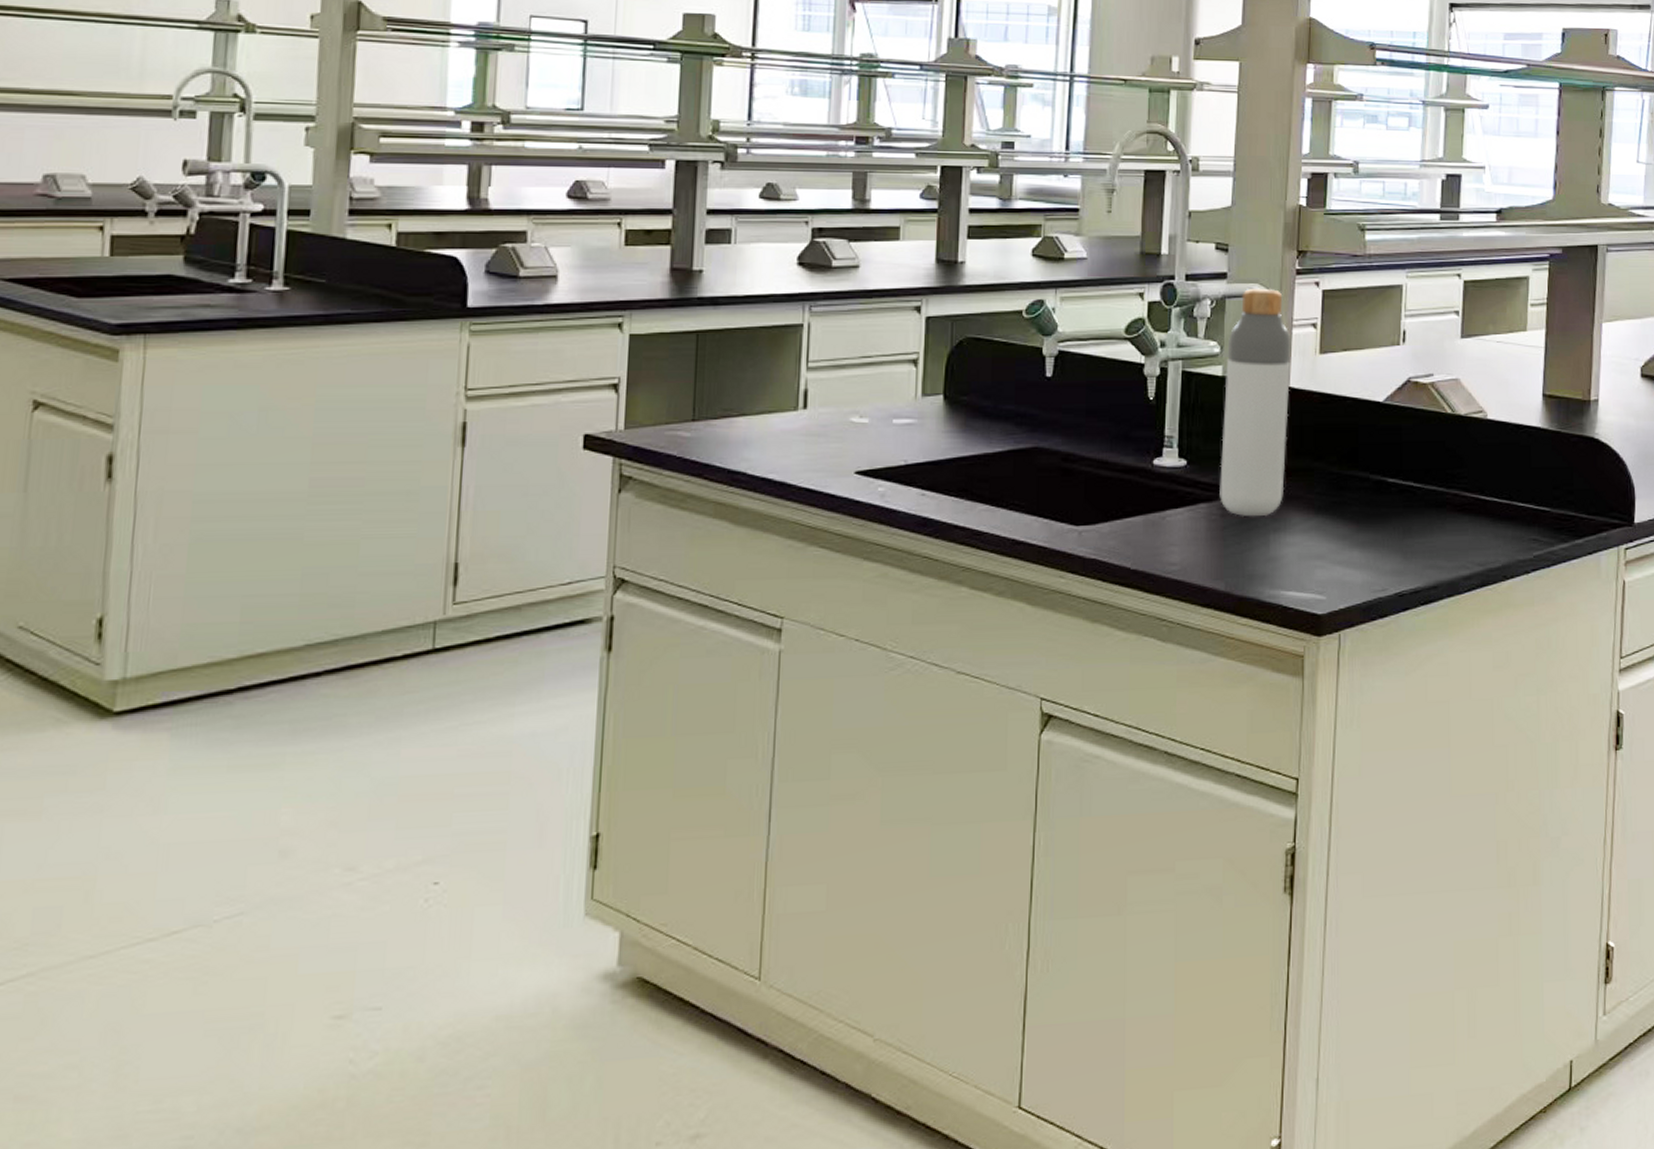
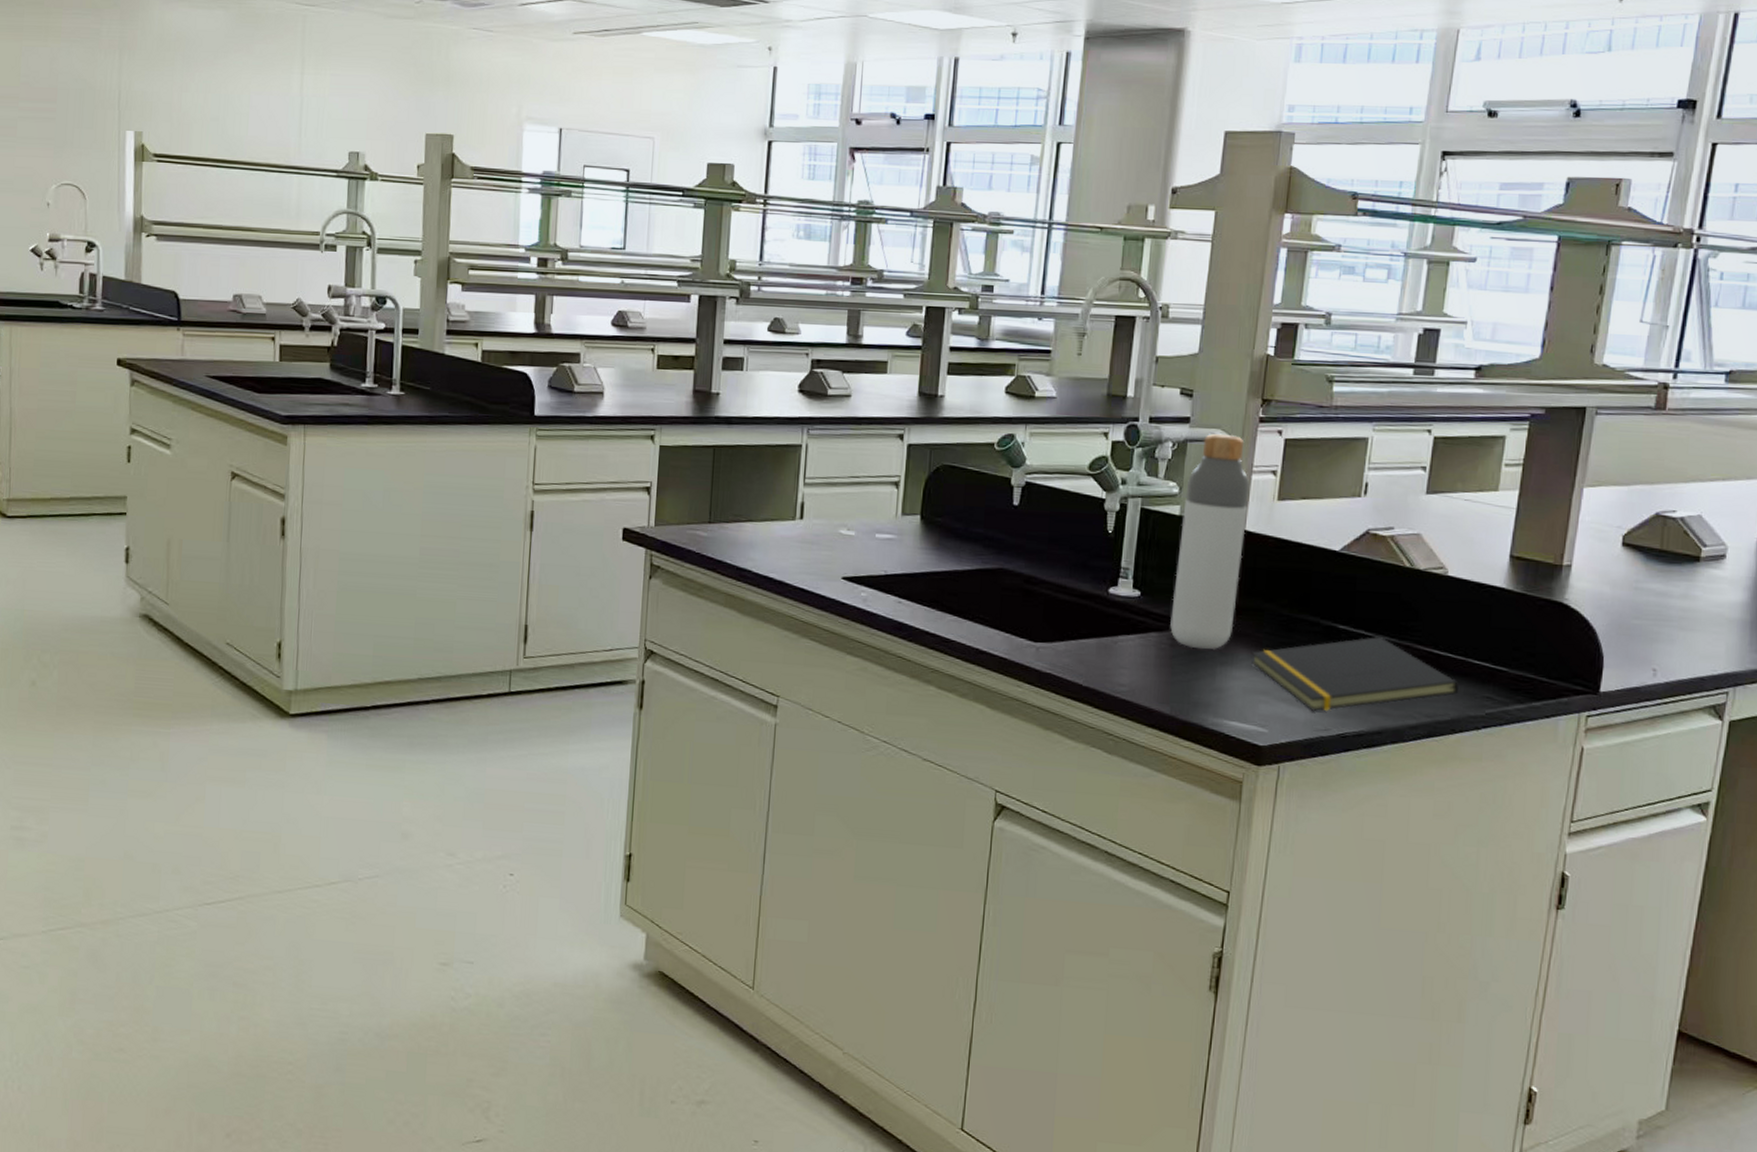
notepad: none [1303,488,1506,571] -> present [1250,637,1458,711]

